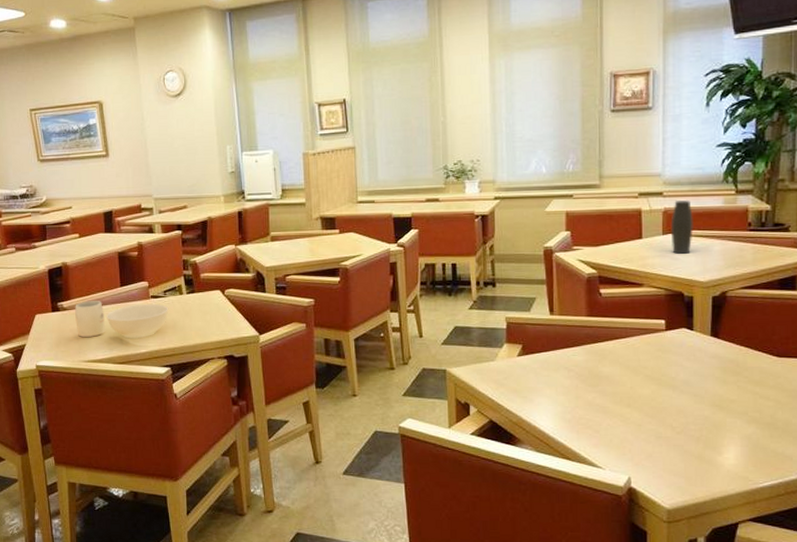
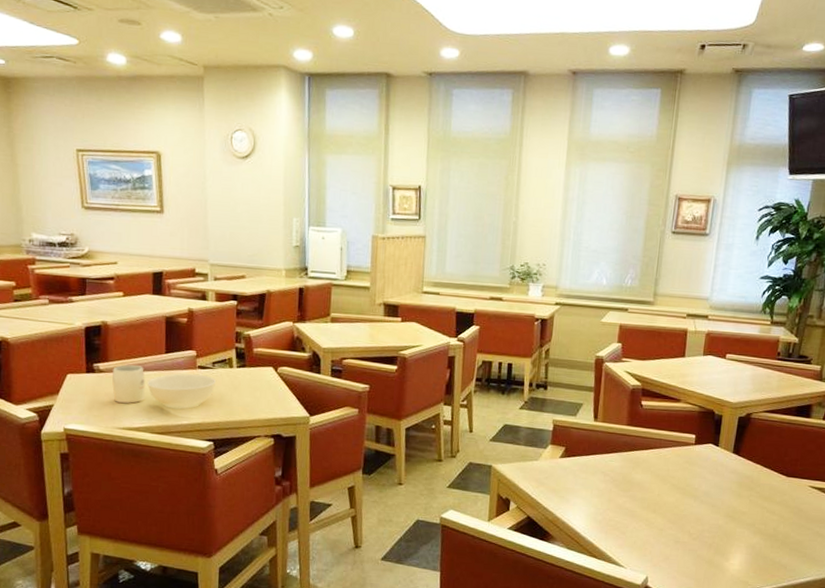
vase: present [670,200,693,254] -> none [709,325,732,375]

